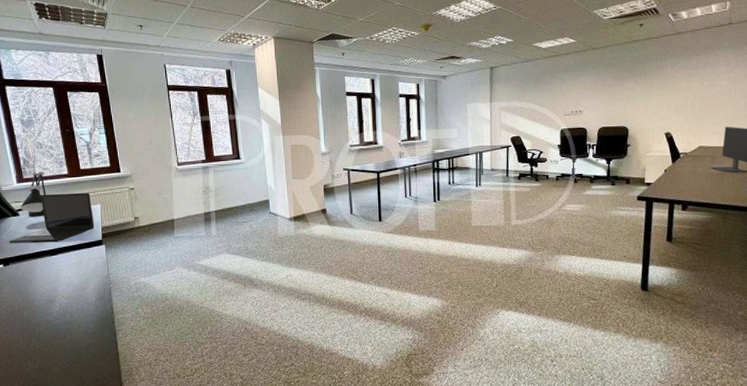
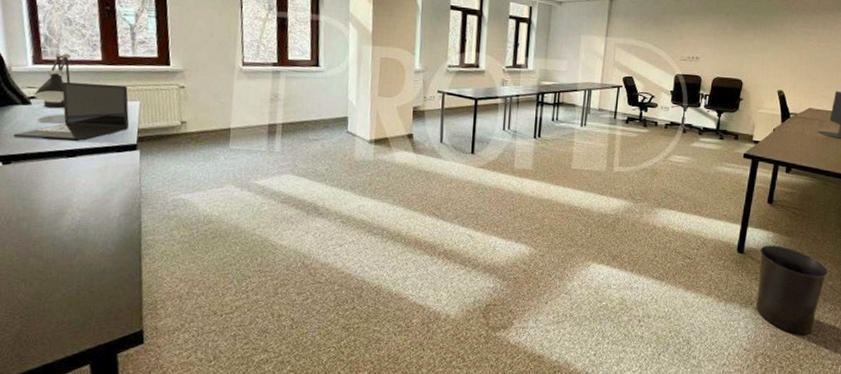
waste bin: none [664,281,737,365] -> present [756,245,828,336]

